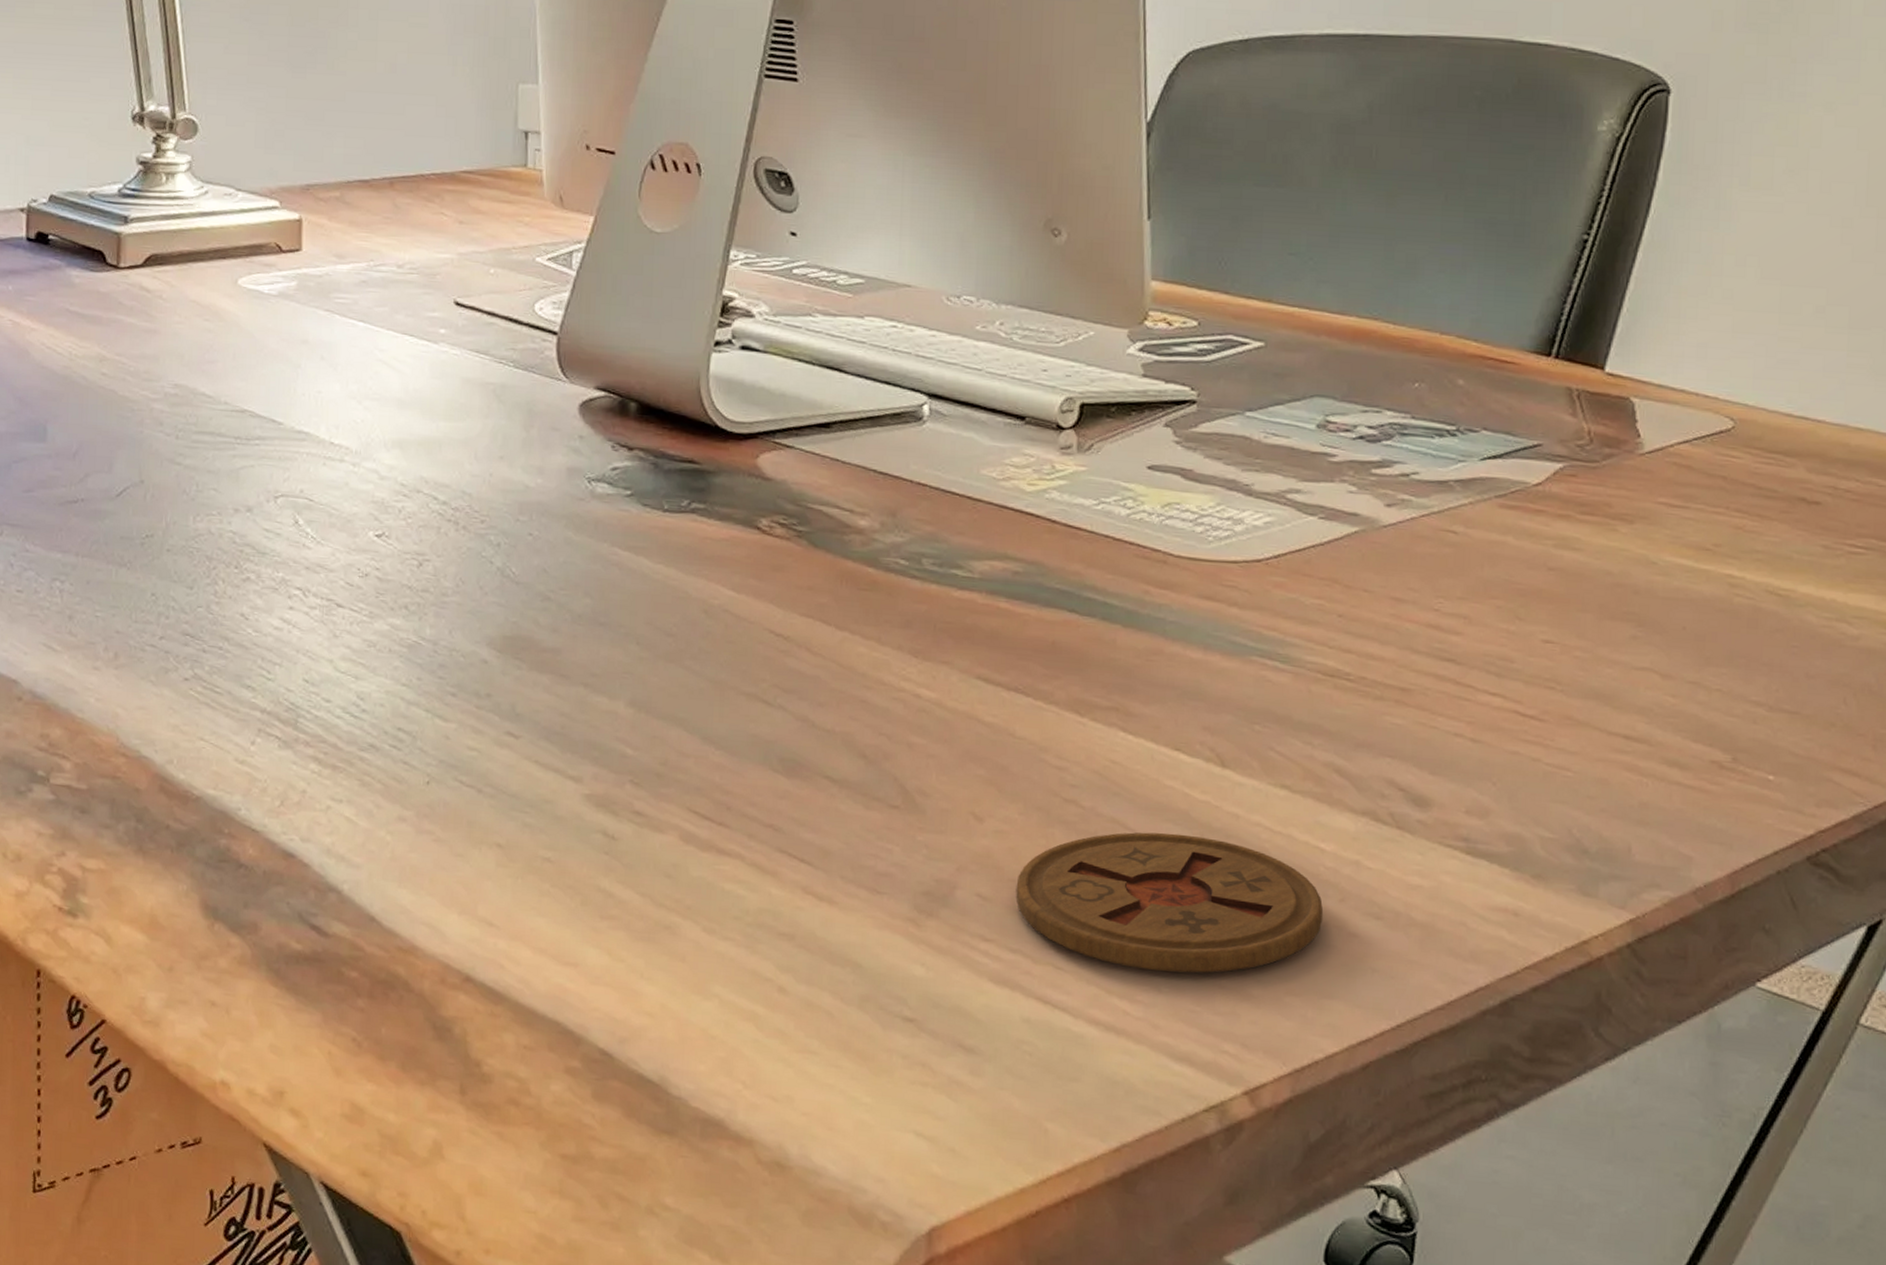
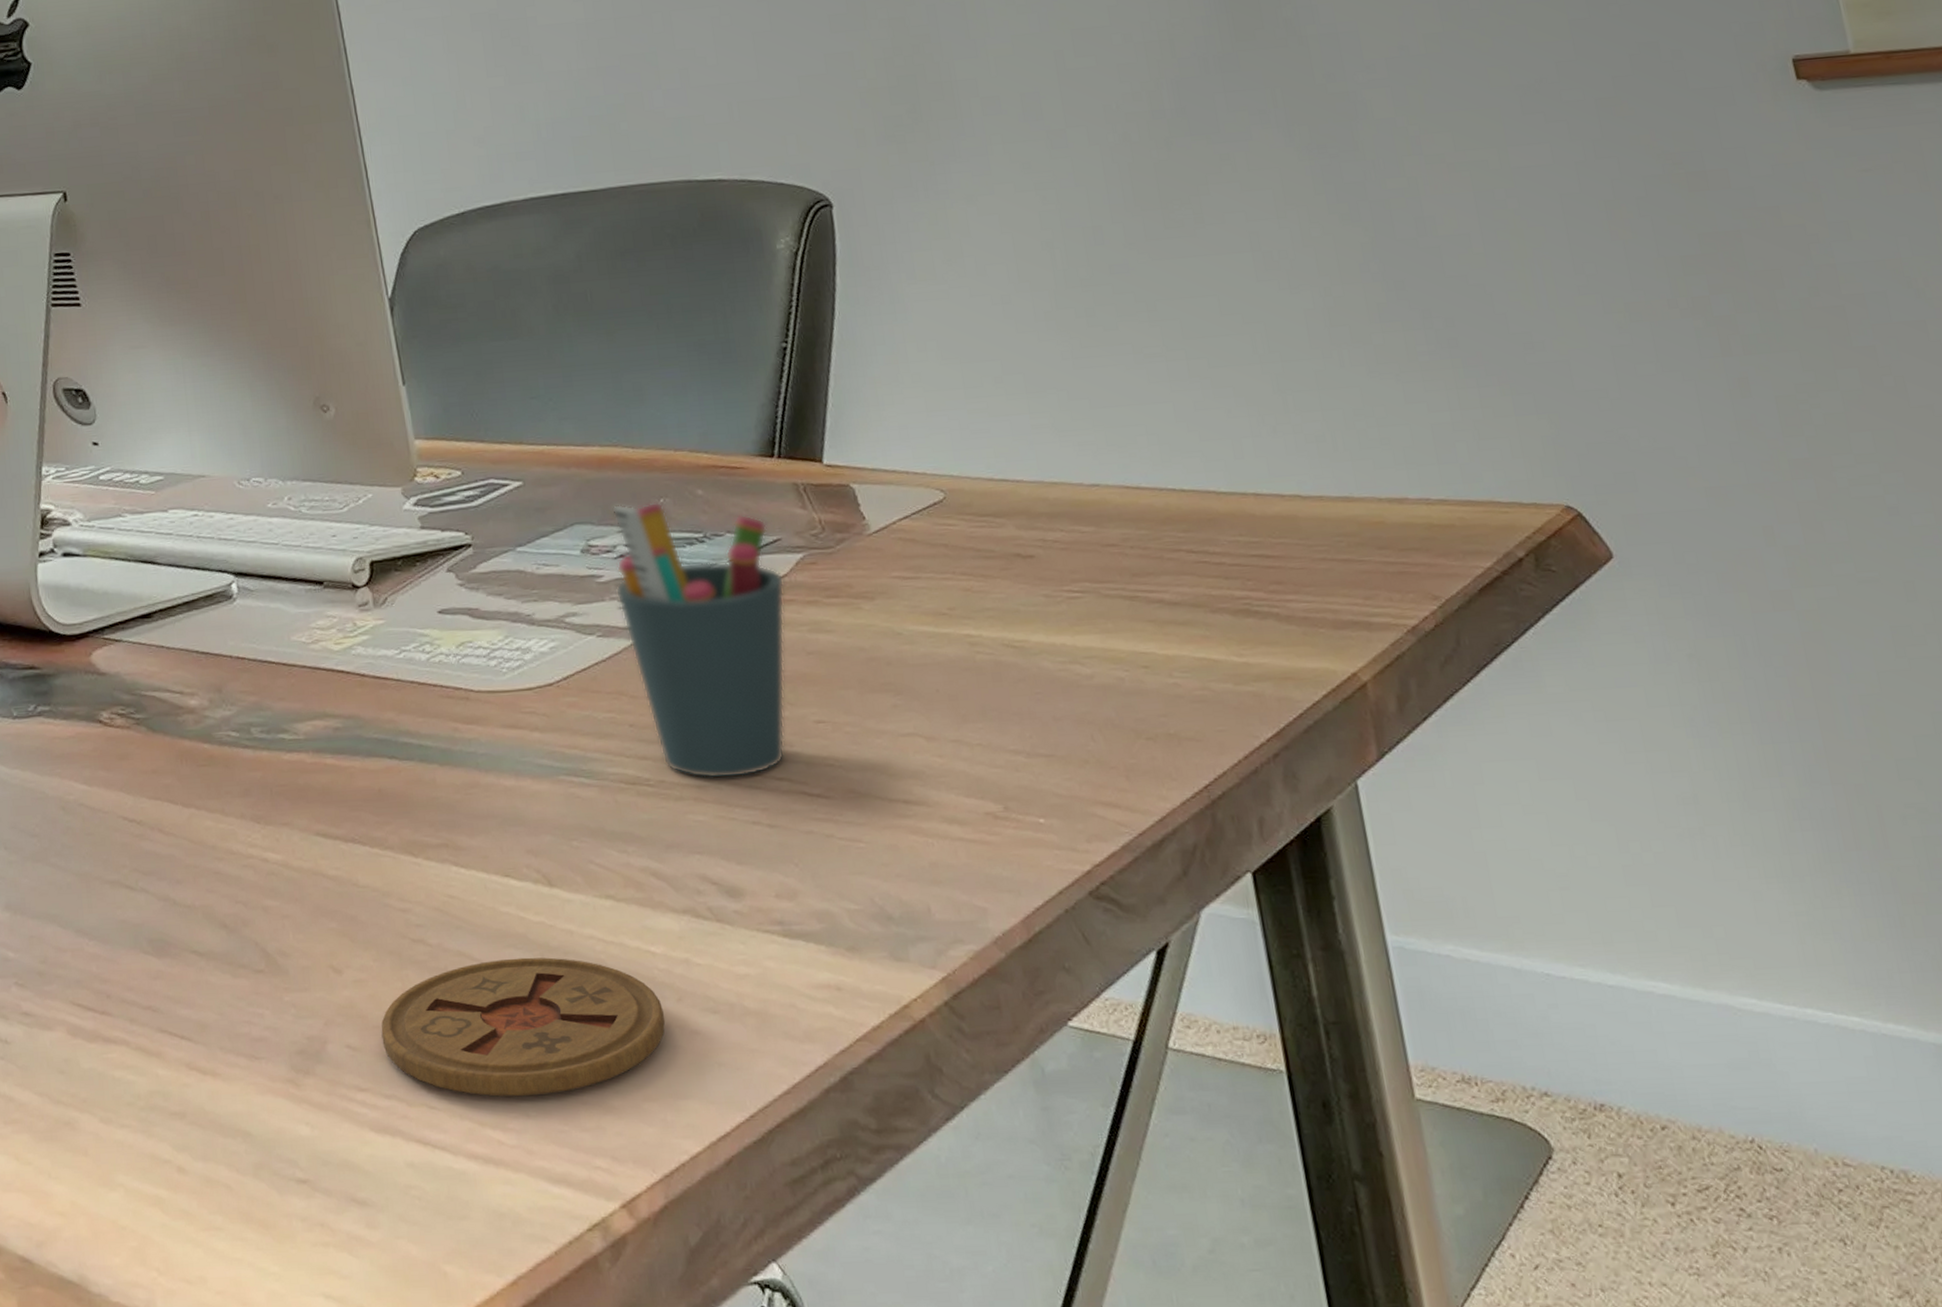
pen holder: none [1347,381,1537,686] -> present [611,502,785,779]

